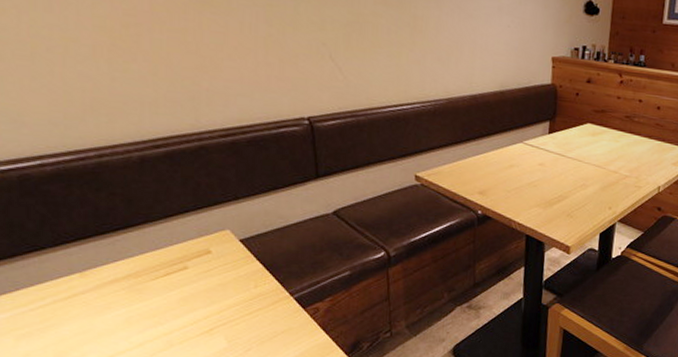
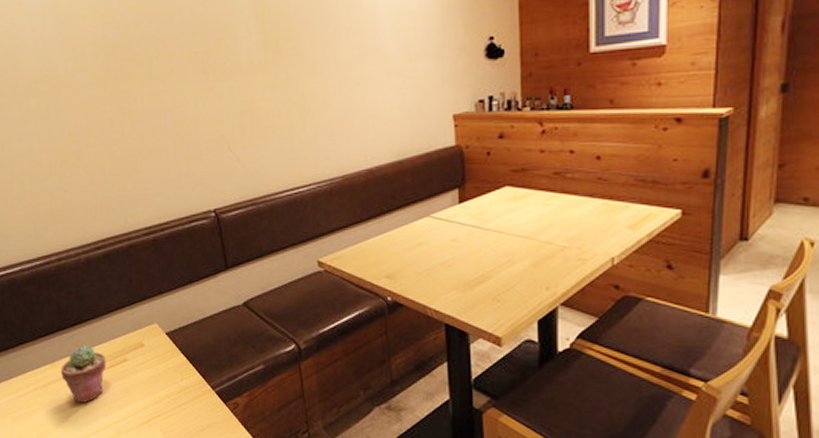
potted succulent: none [95,252,160,316] -> present [61,345,107,404]

